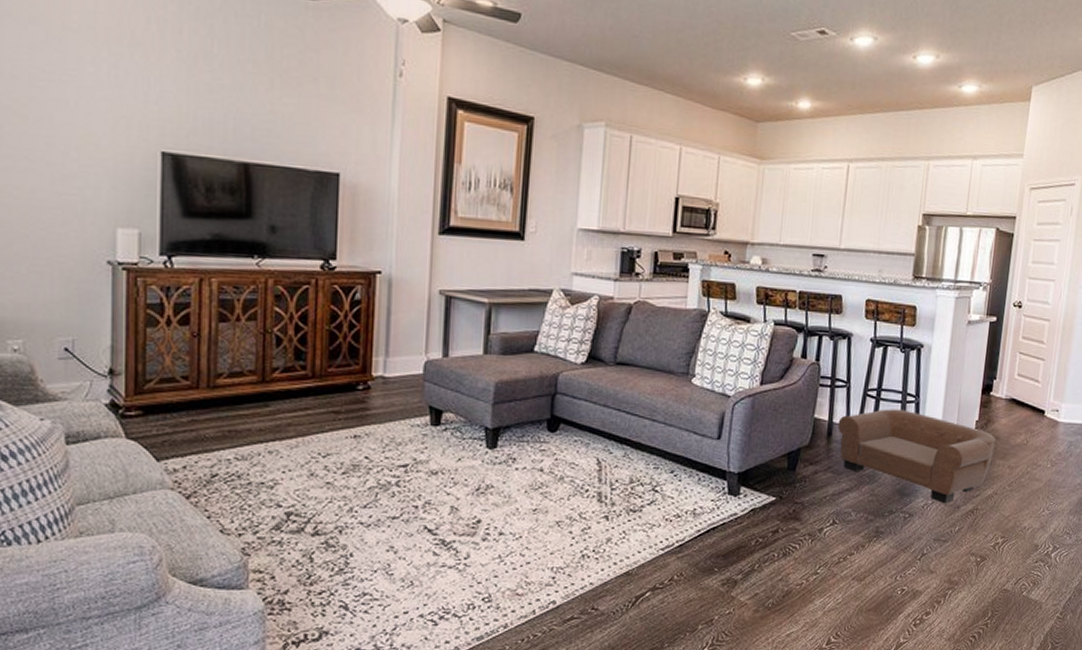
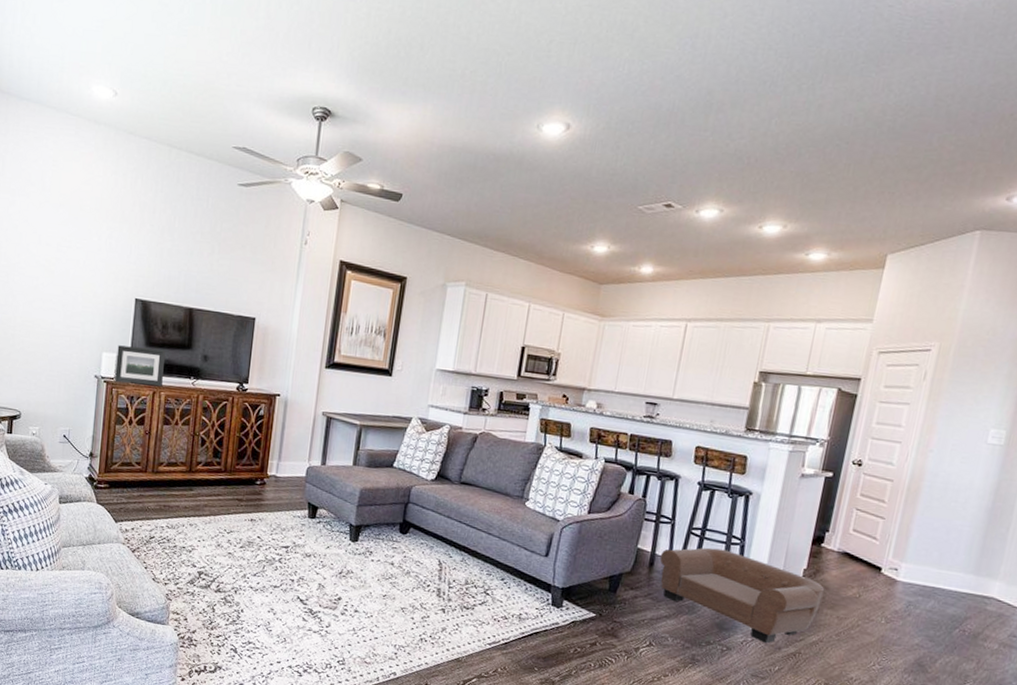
picture frame: none [139,217,213,271] -> present [115,345,165,387]

